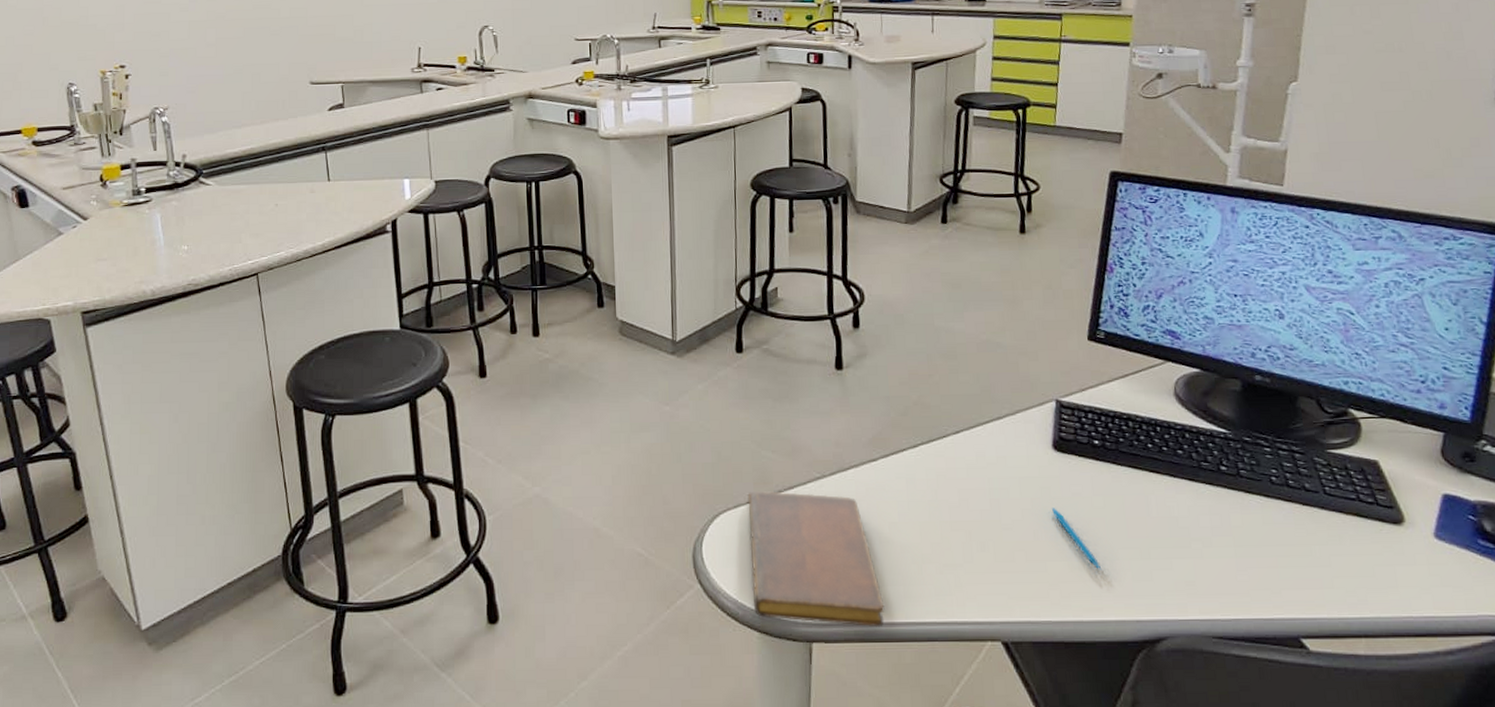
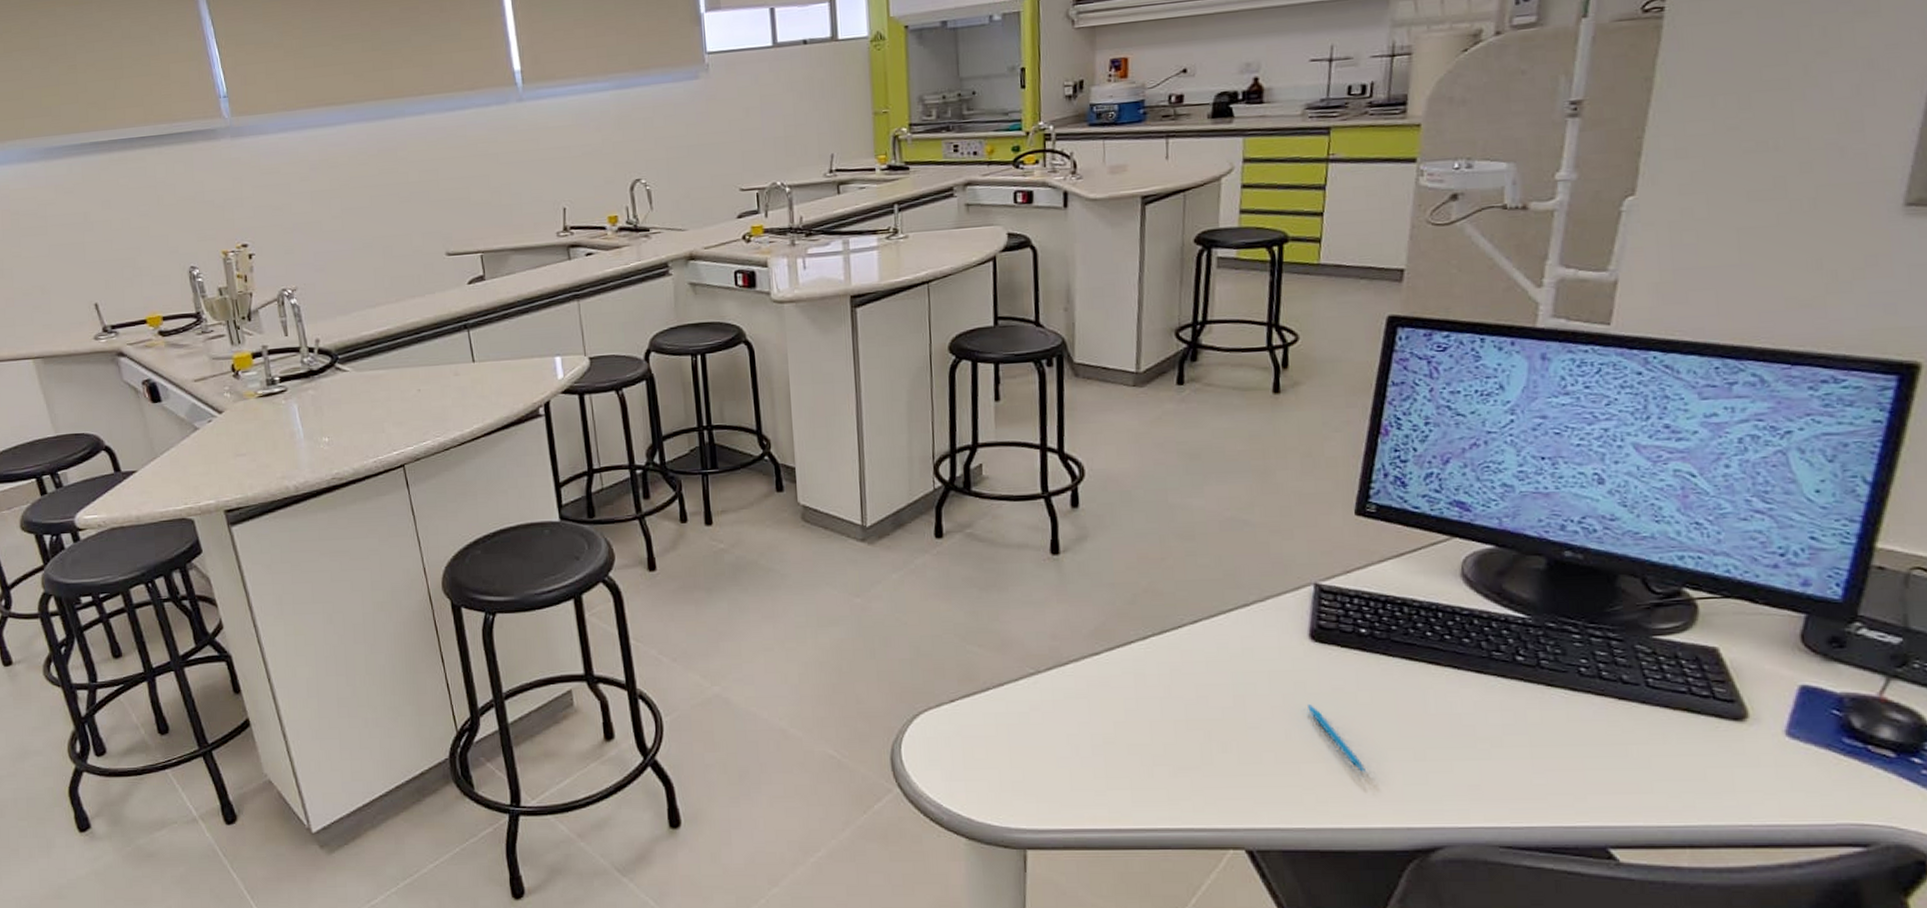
notebook: present [747,491,885,628] -> none [951,689,1110,834]

